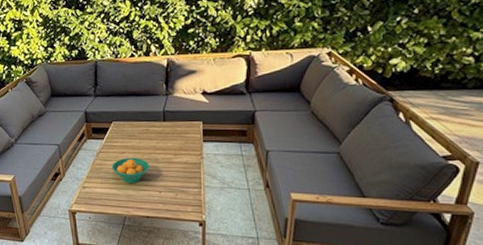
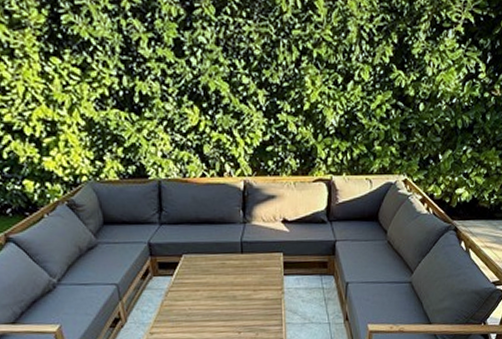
fruit bowl: present [111,157,150,184] -> none [183,295,227,326]

